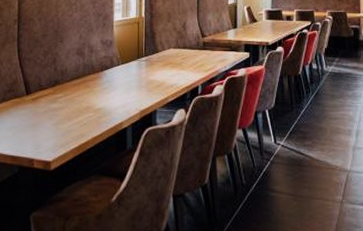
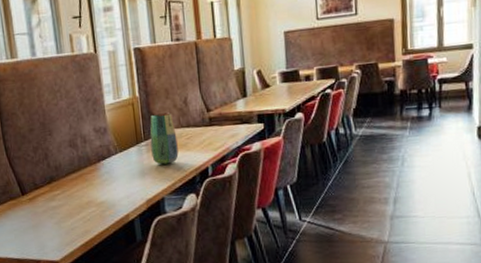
vase: none [150,34,174,80] -> present [150,113,179,165]

